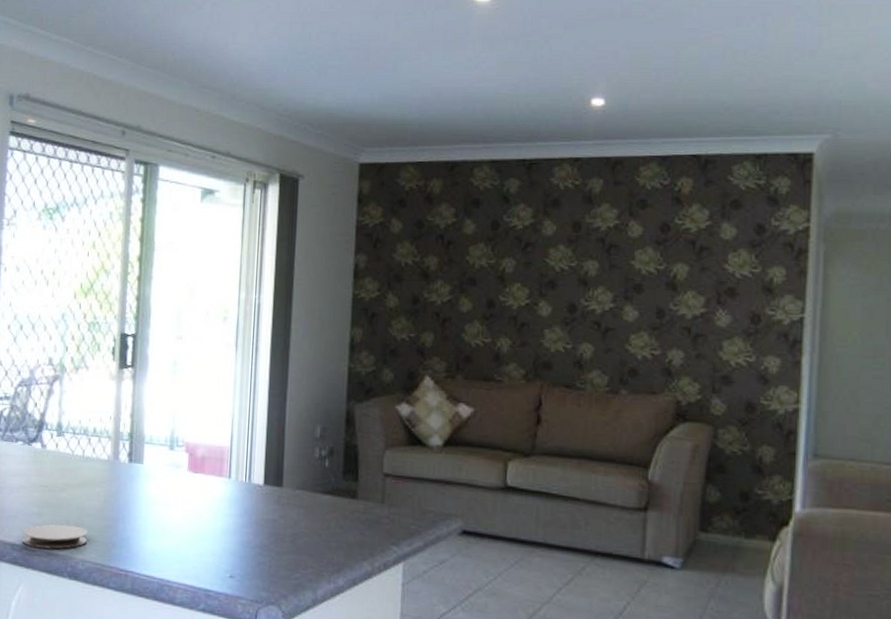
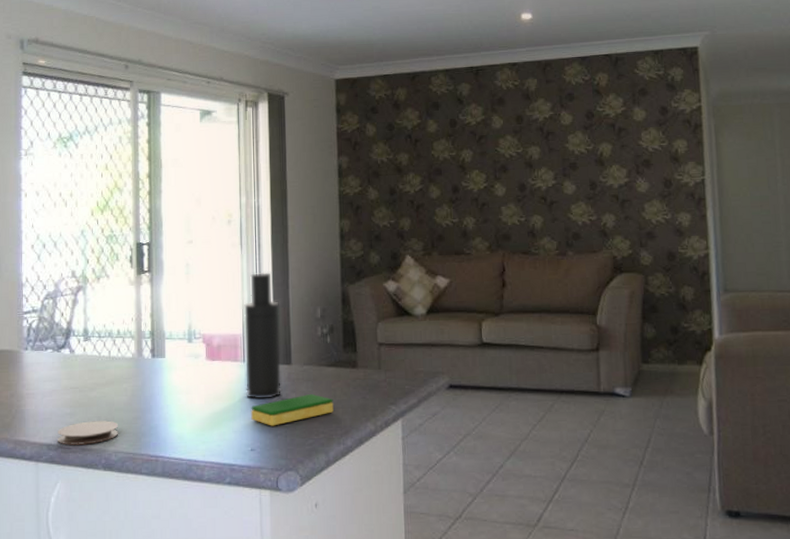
atomizer: none [229,379,274,523] -> present [244,272,281,400]
dish sponge: none [233,522,327,554] -> present [251,394,334,426]

